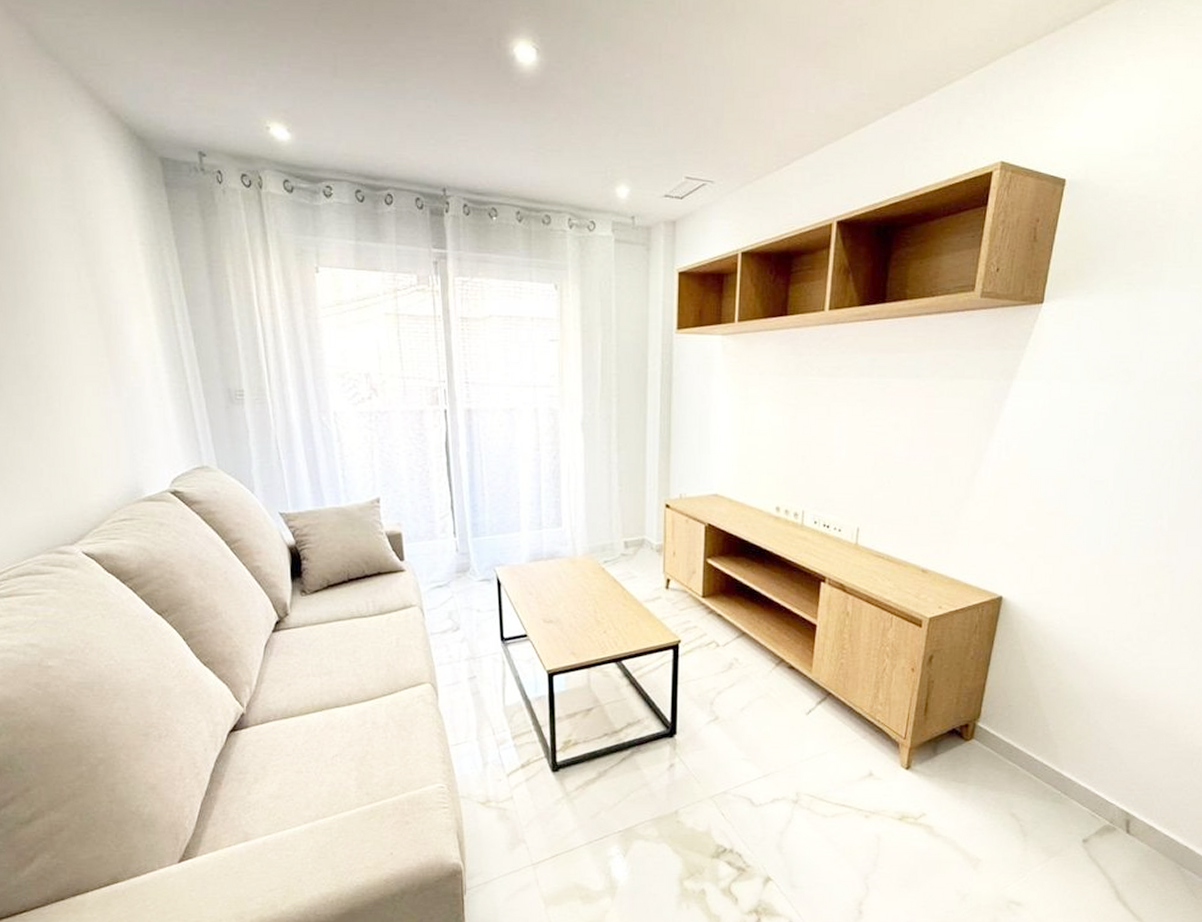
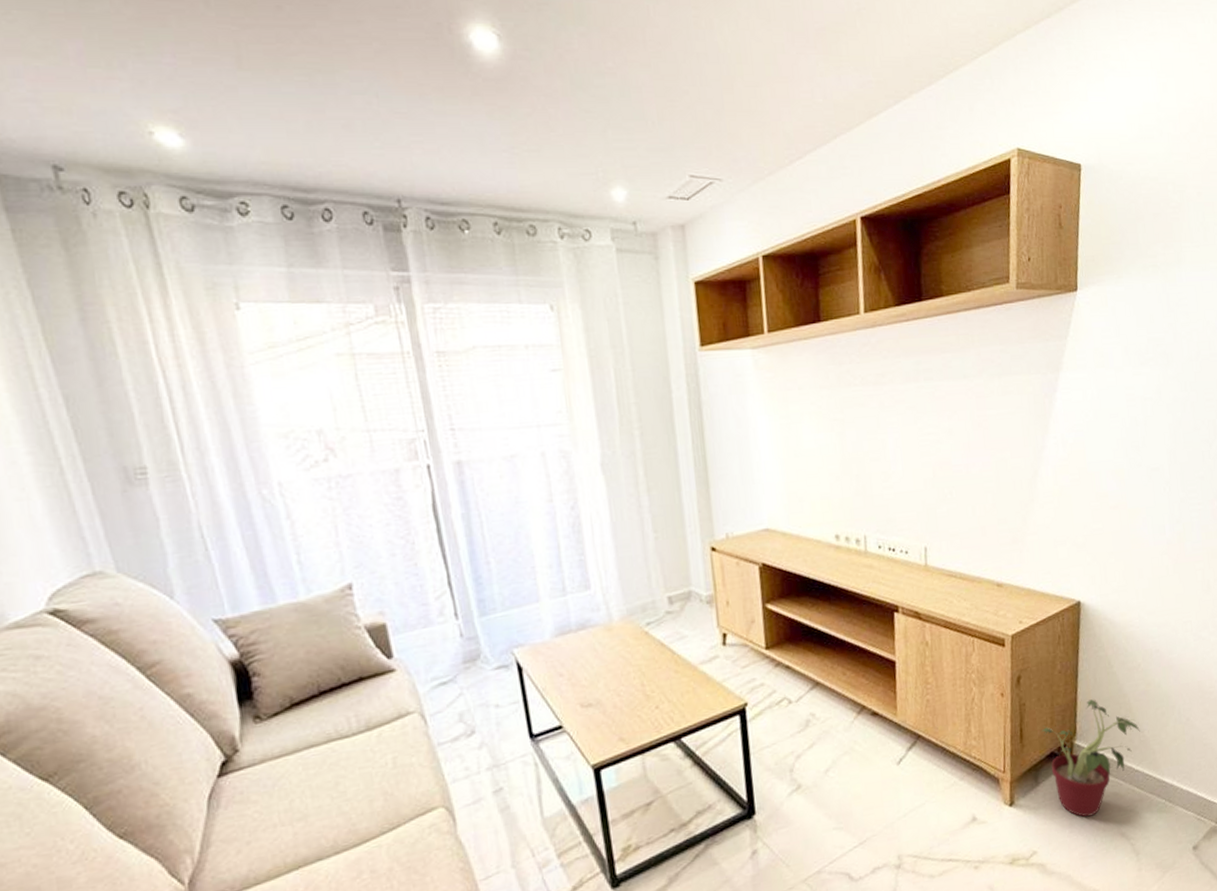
potted plant: none [946,688,1045,793] -> present [1041,699,1140,817]

